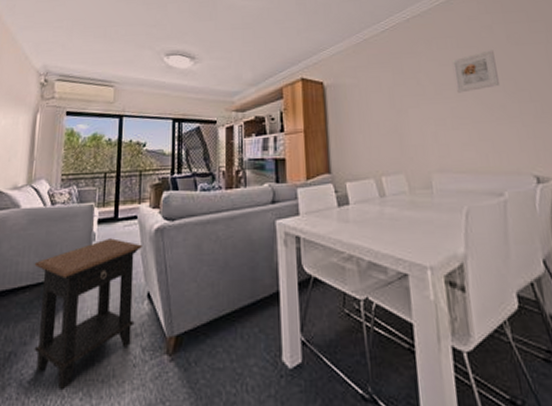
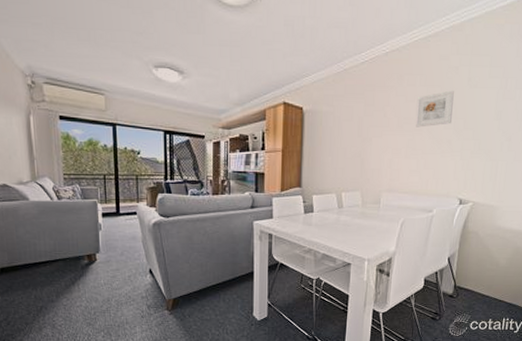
side table: present [34,238,142,391] -> none [50,229,143,331]

